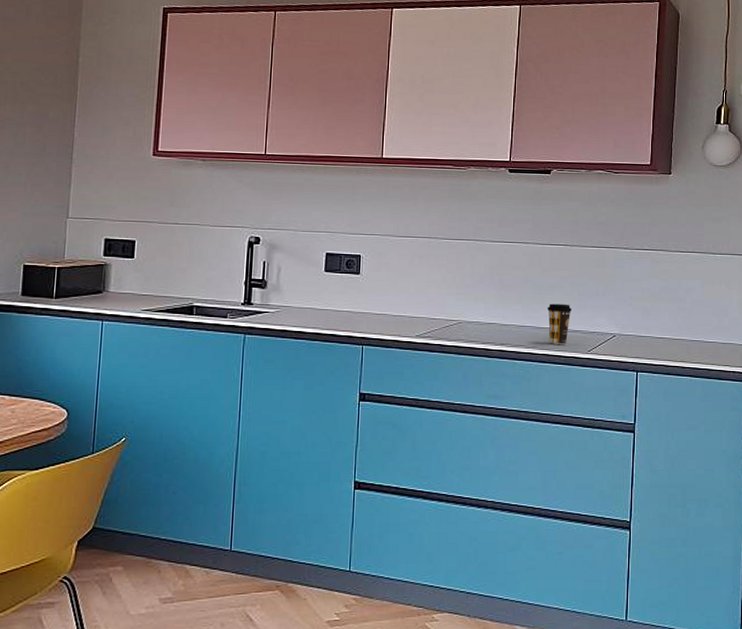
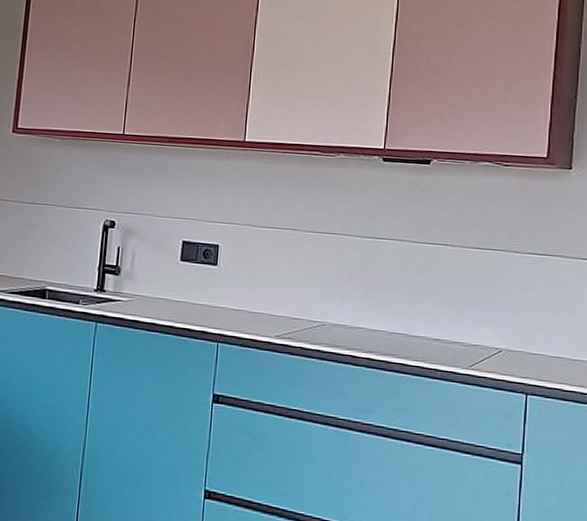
coffee cup: present [547,303,572,344] -> none [423,309,451,357]

